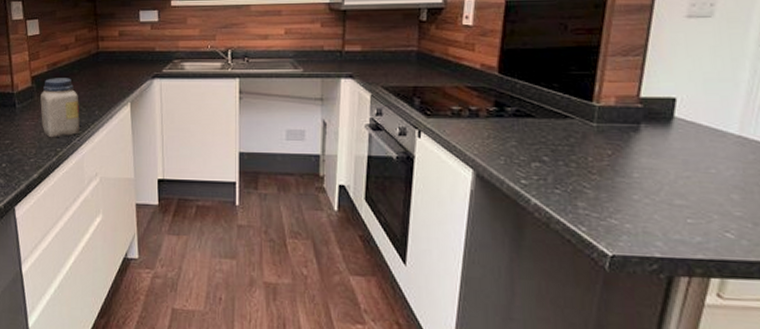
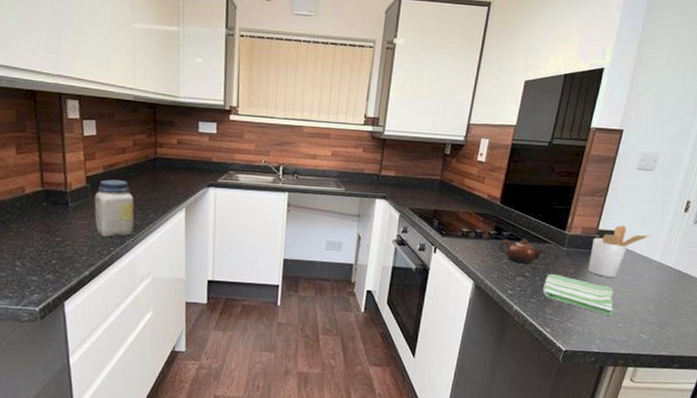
teapot: none [503,114,566,146] -> present [499,238,544,264]
dish towel: none [569,156,677,210] -> present [542,273,614,317]
utensil holder: none [631,90,720,158] -> present [588,225,651,278]

